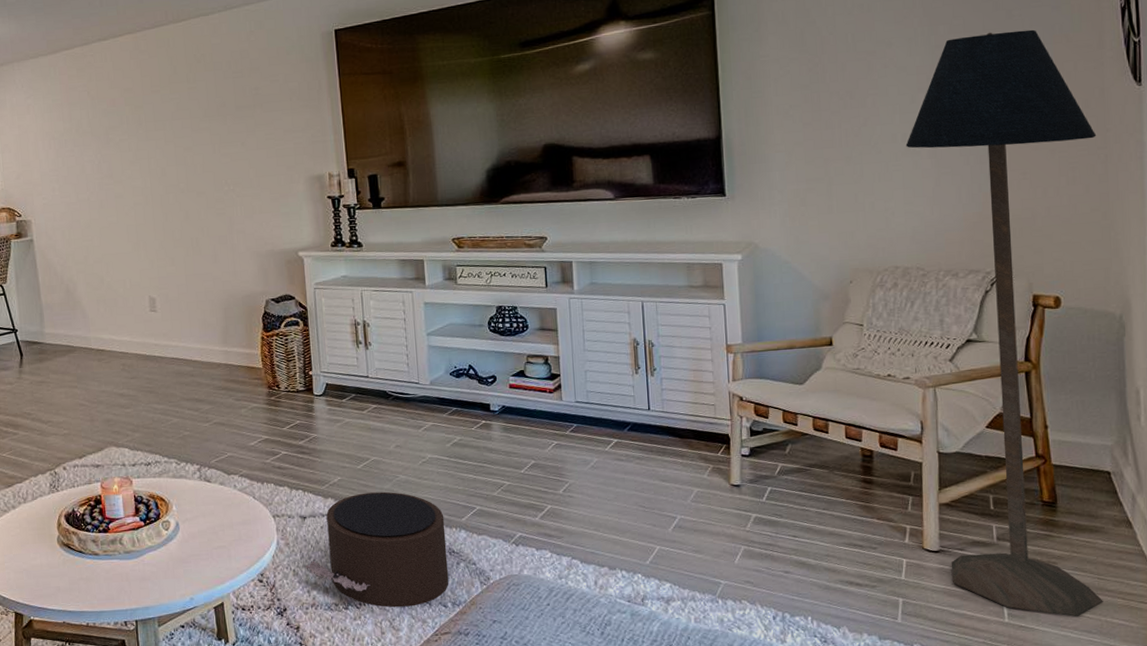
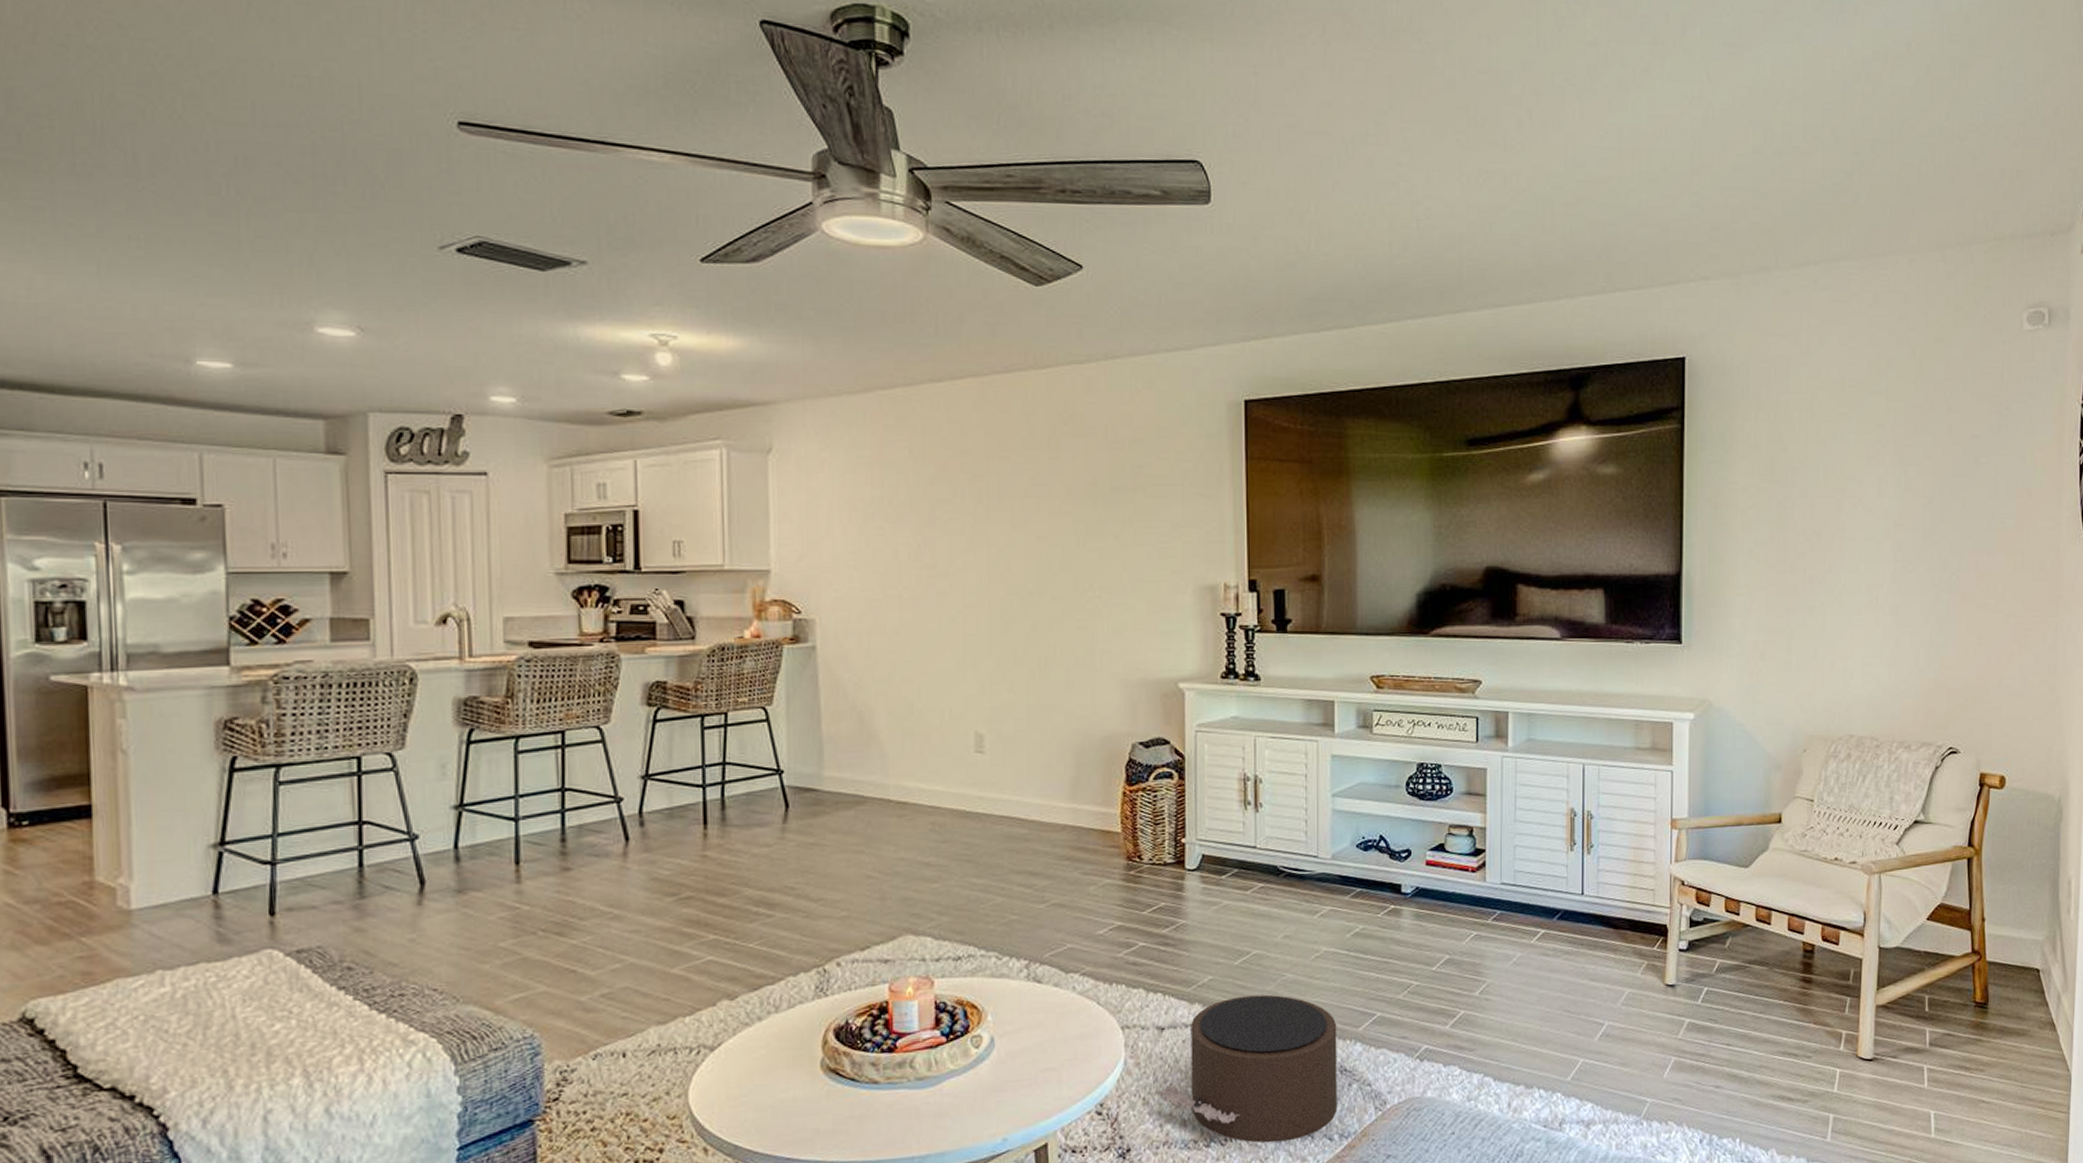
floor lamp: present [905,29,1103,617] -> none [1869,478,2049,1130]

